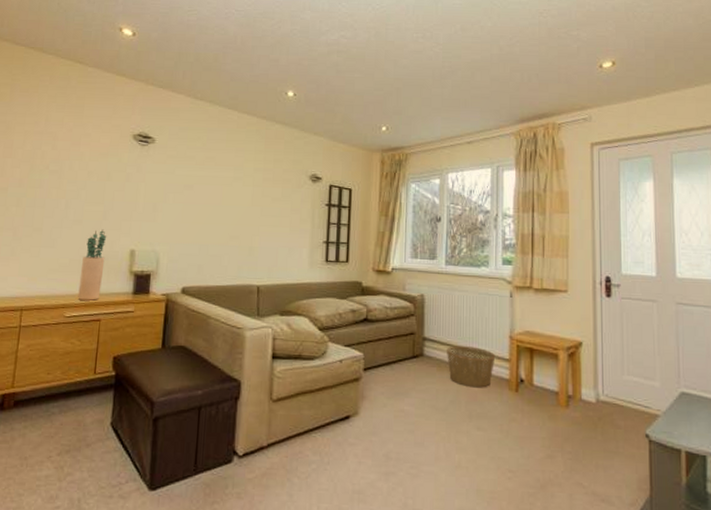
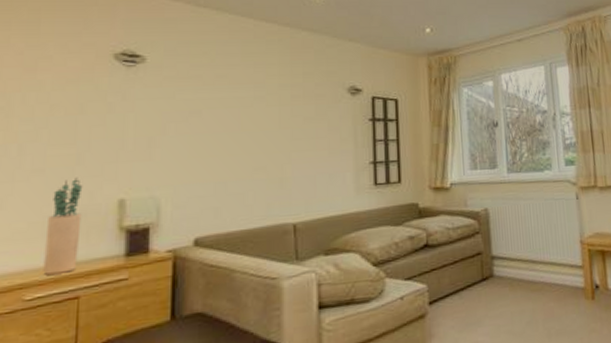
basket: present [447,346,496,388] -> none [518,258,569,304]

